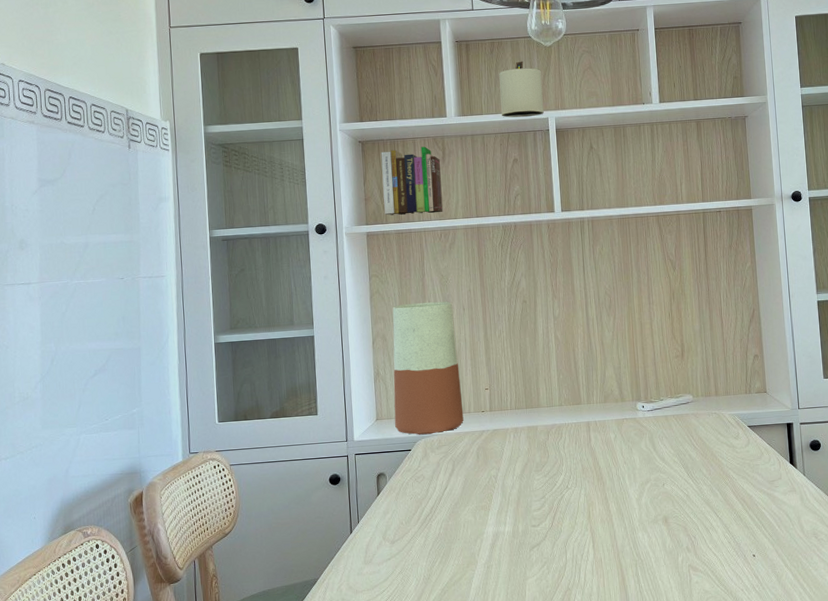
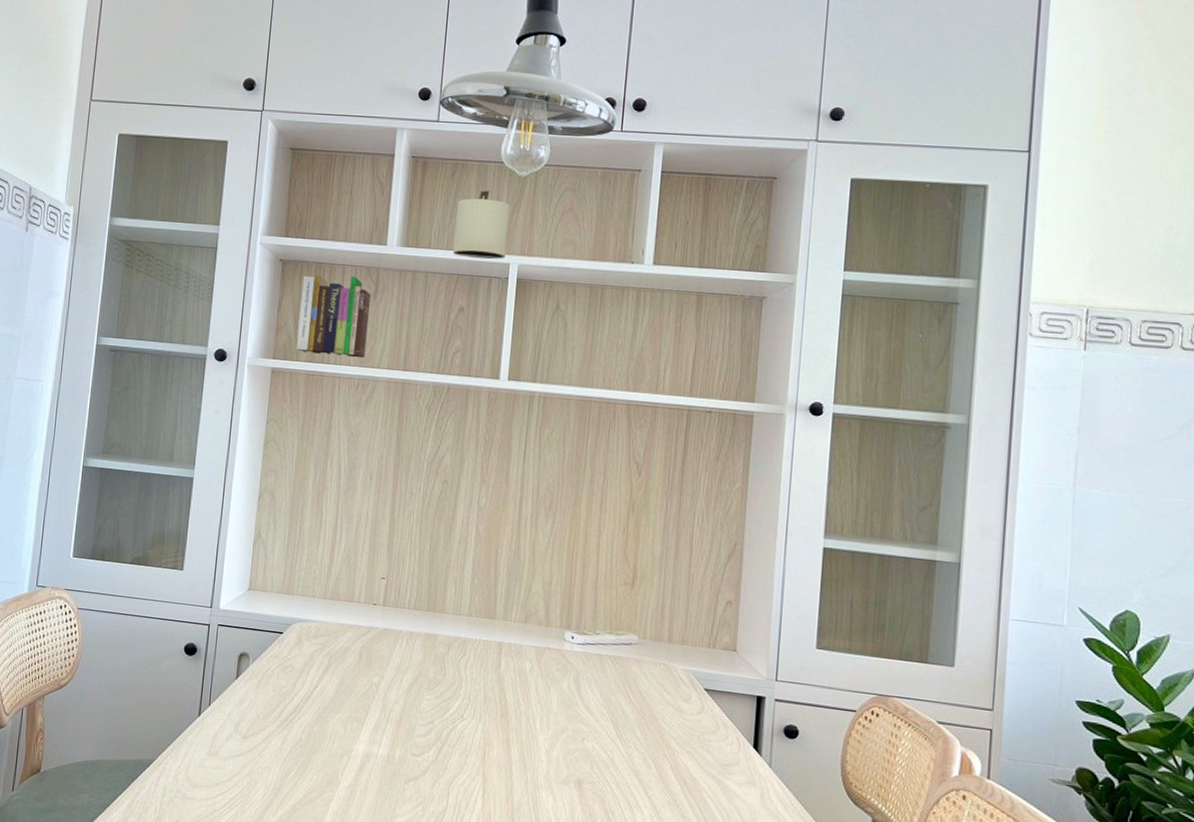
vase: present [392,301,464,435] -> none [269,459,359,620]

